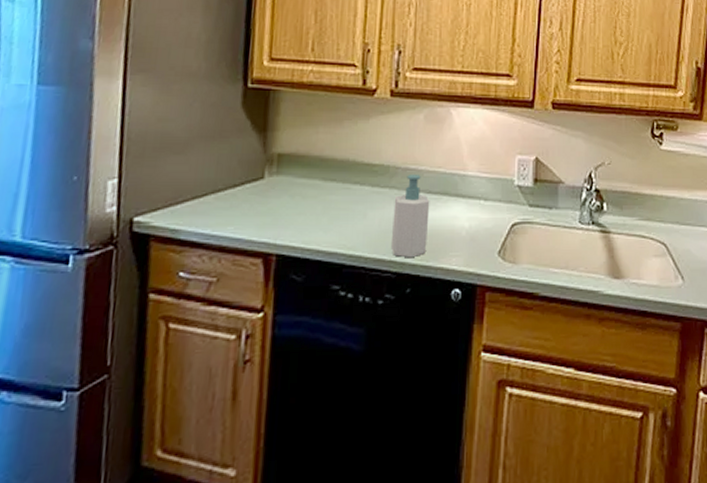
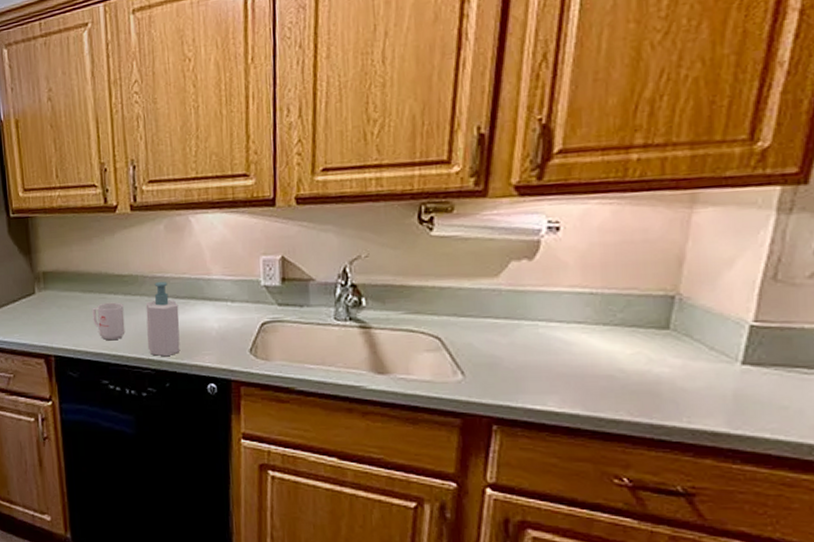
mug: none [331,194,369,238] -> present [92,302,125,341]

